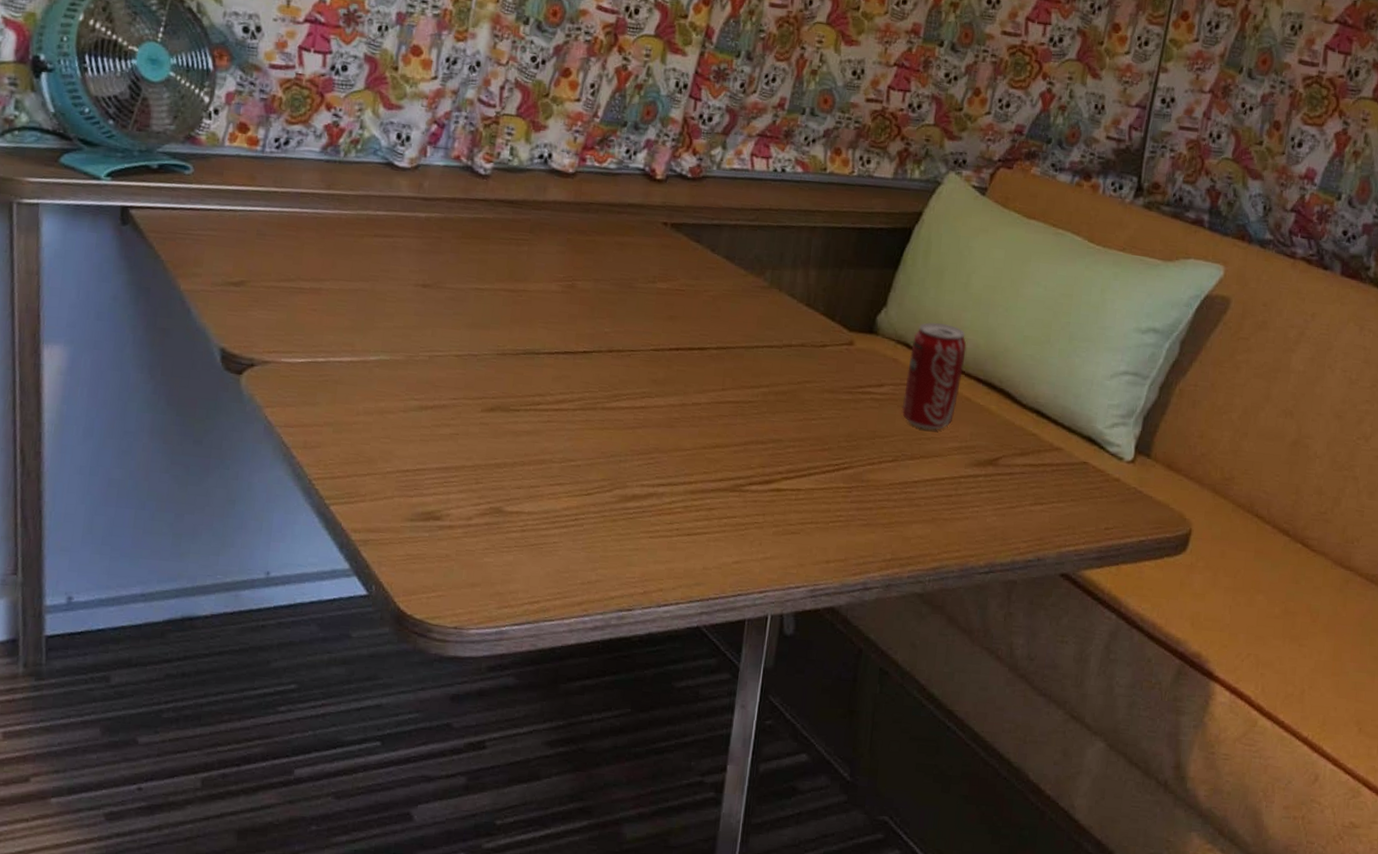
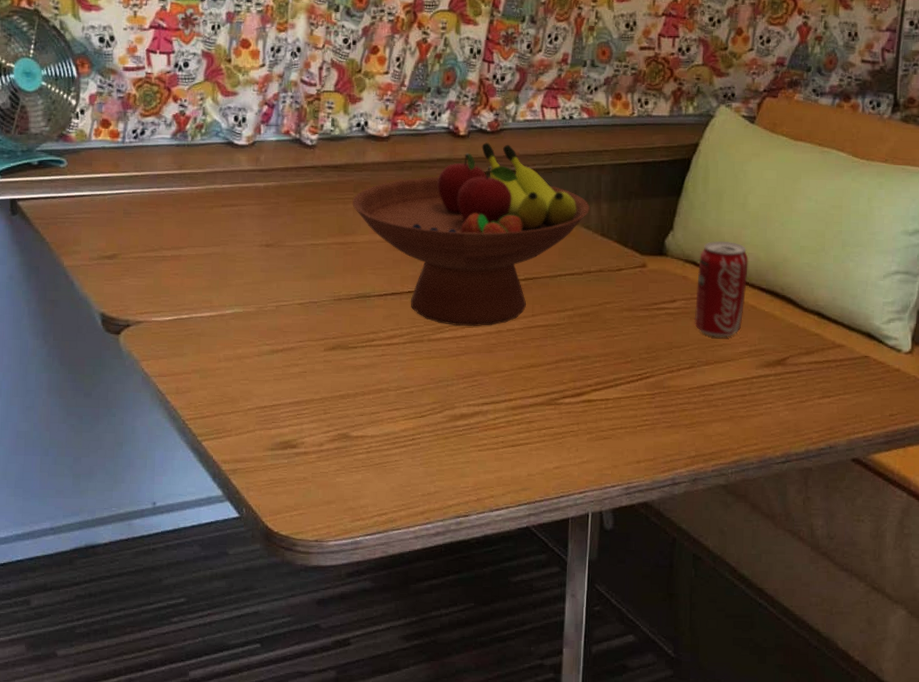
fruit bowl: none [526,190,796,397] -> present [352,142,590,327]

